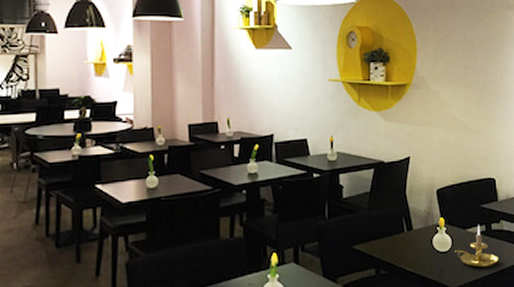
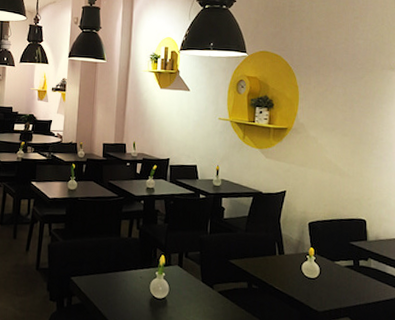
candle holder: present [455,225,499,268] -> none [322,260,364,299]

